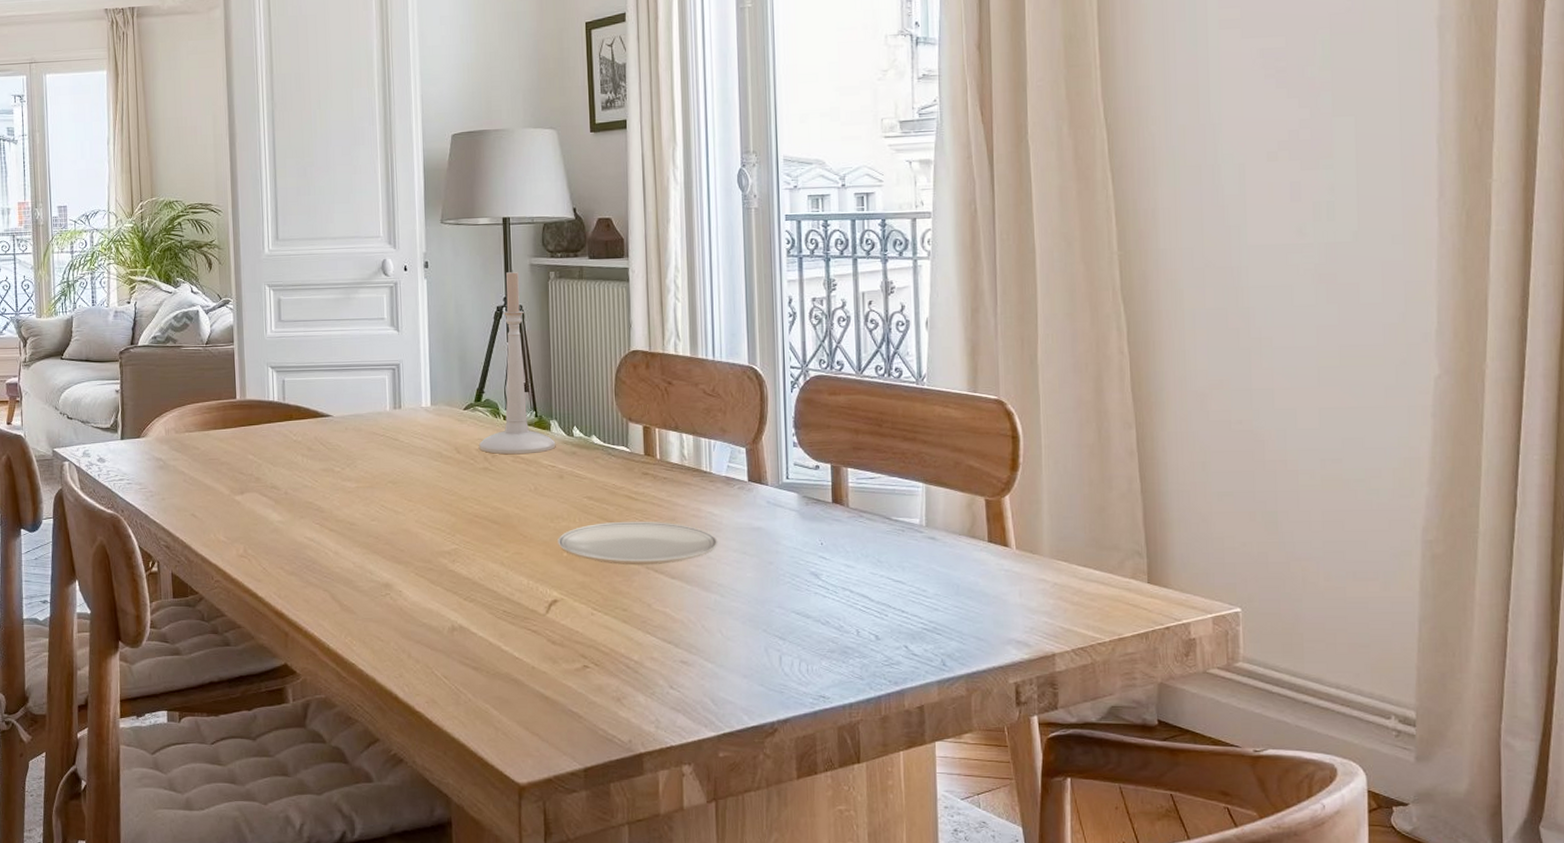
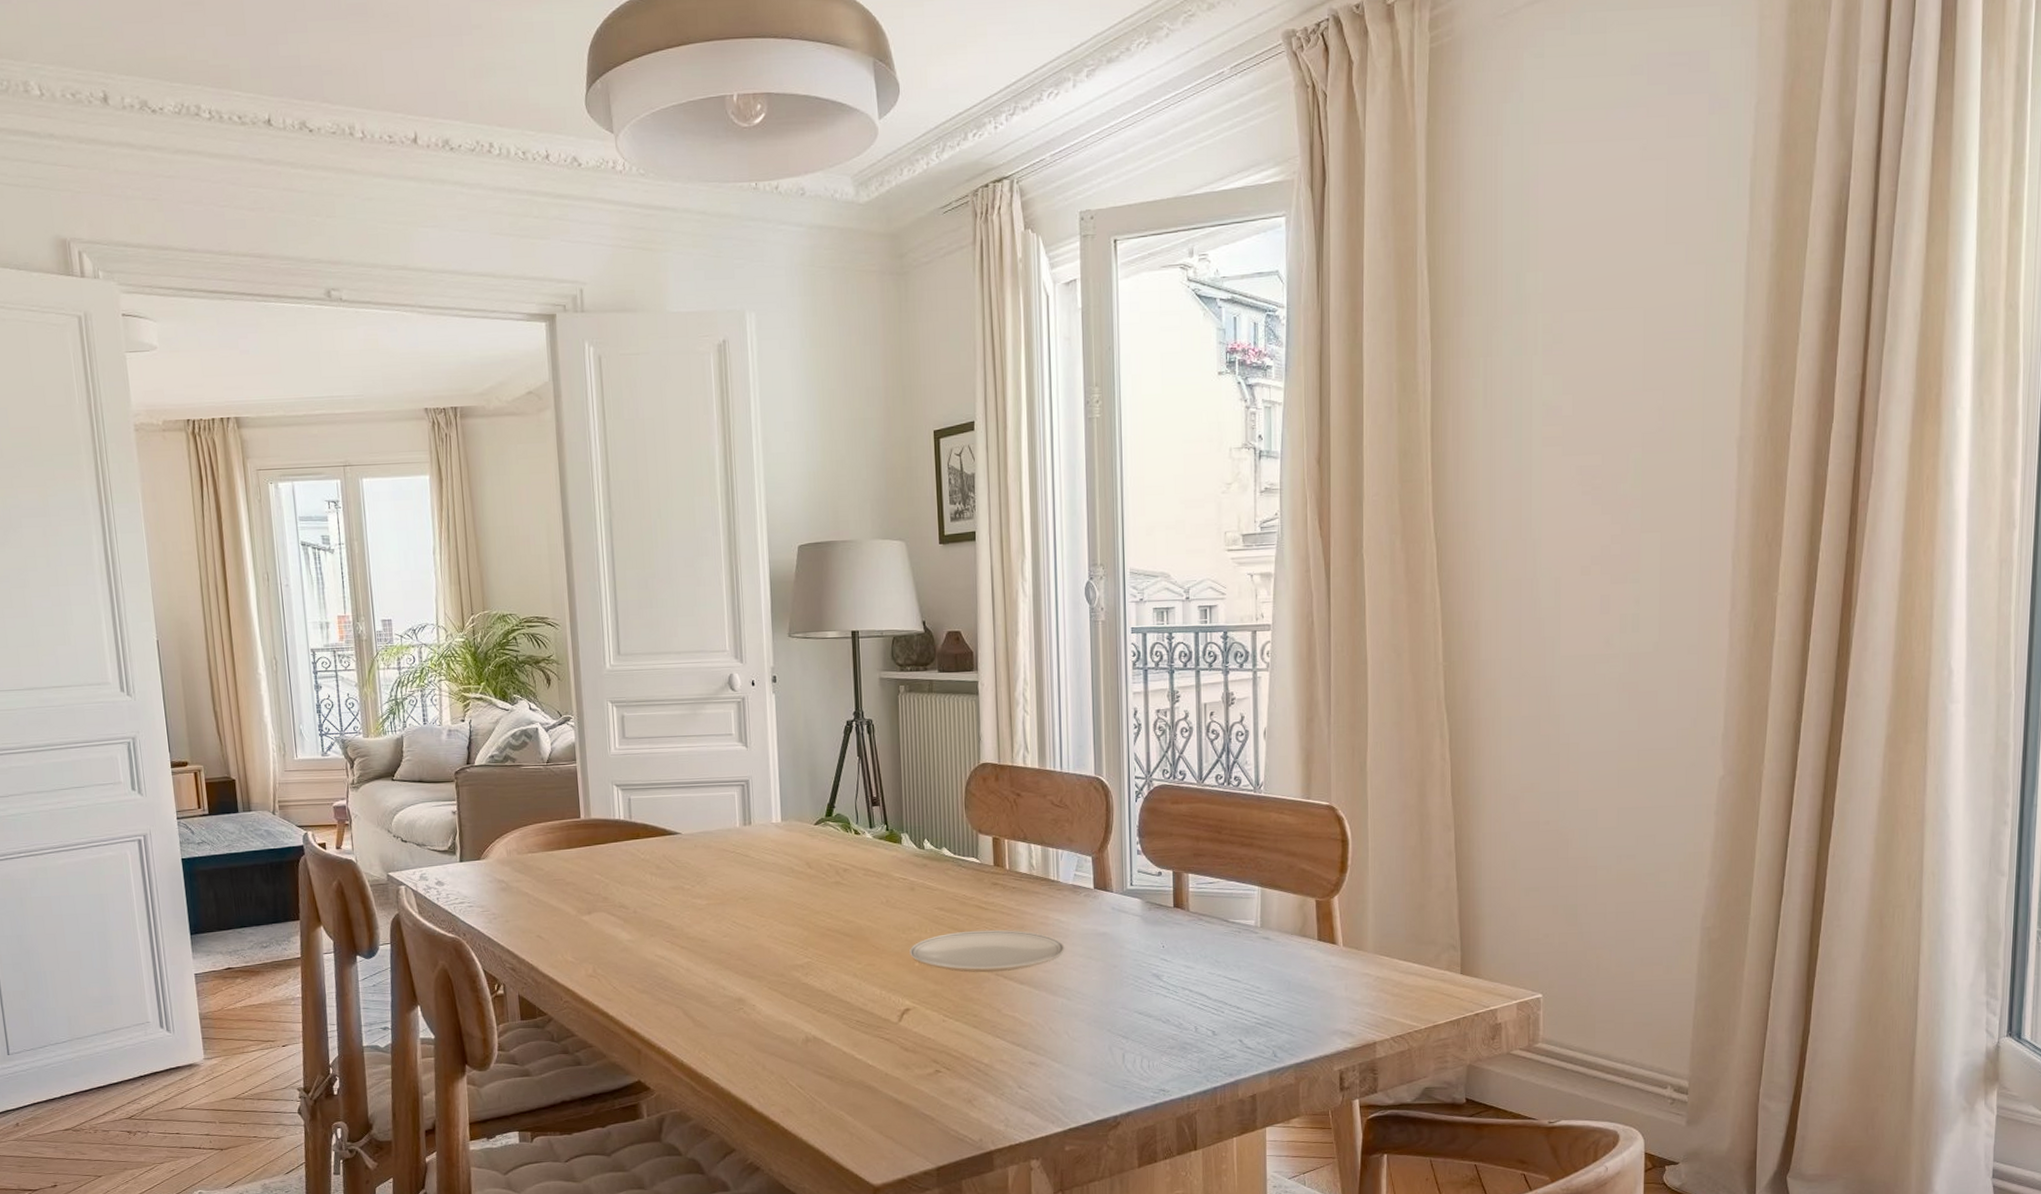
candlestick: present [479,270,556,455] -> none [830,684,907,869]

